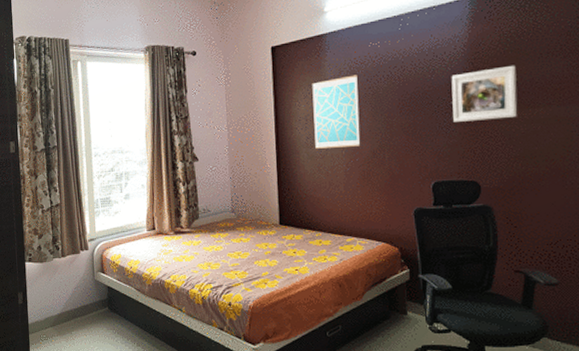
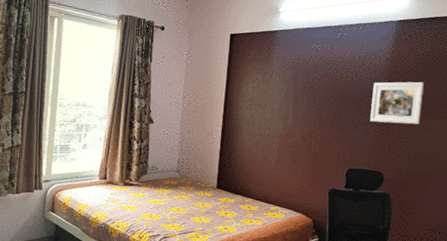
wall art: present [312,75,361,149] -> none [256,69,299,130]

